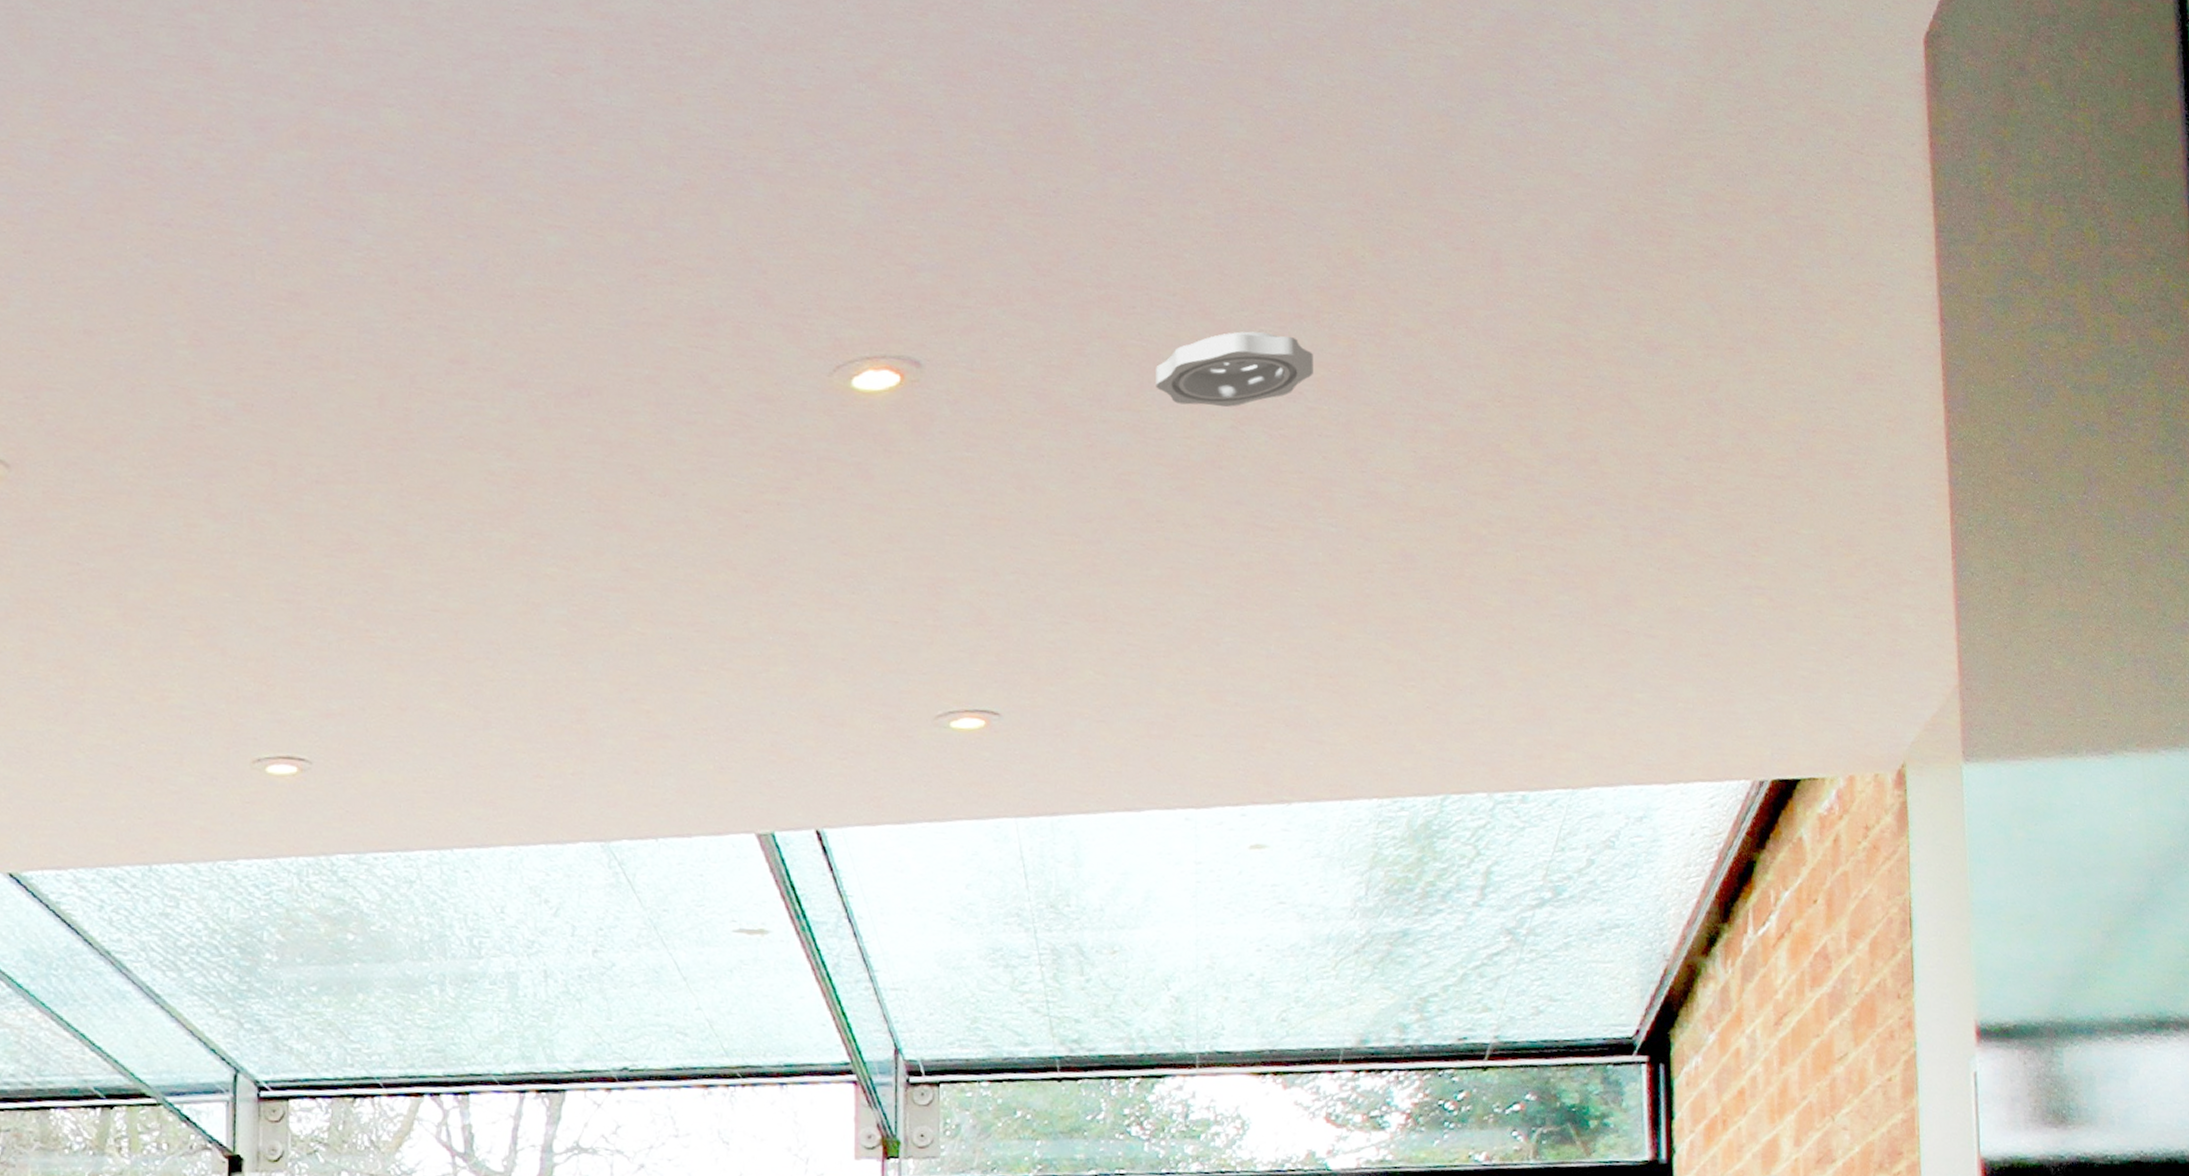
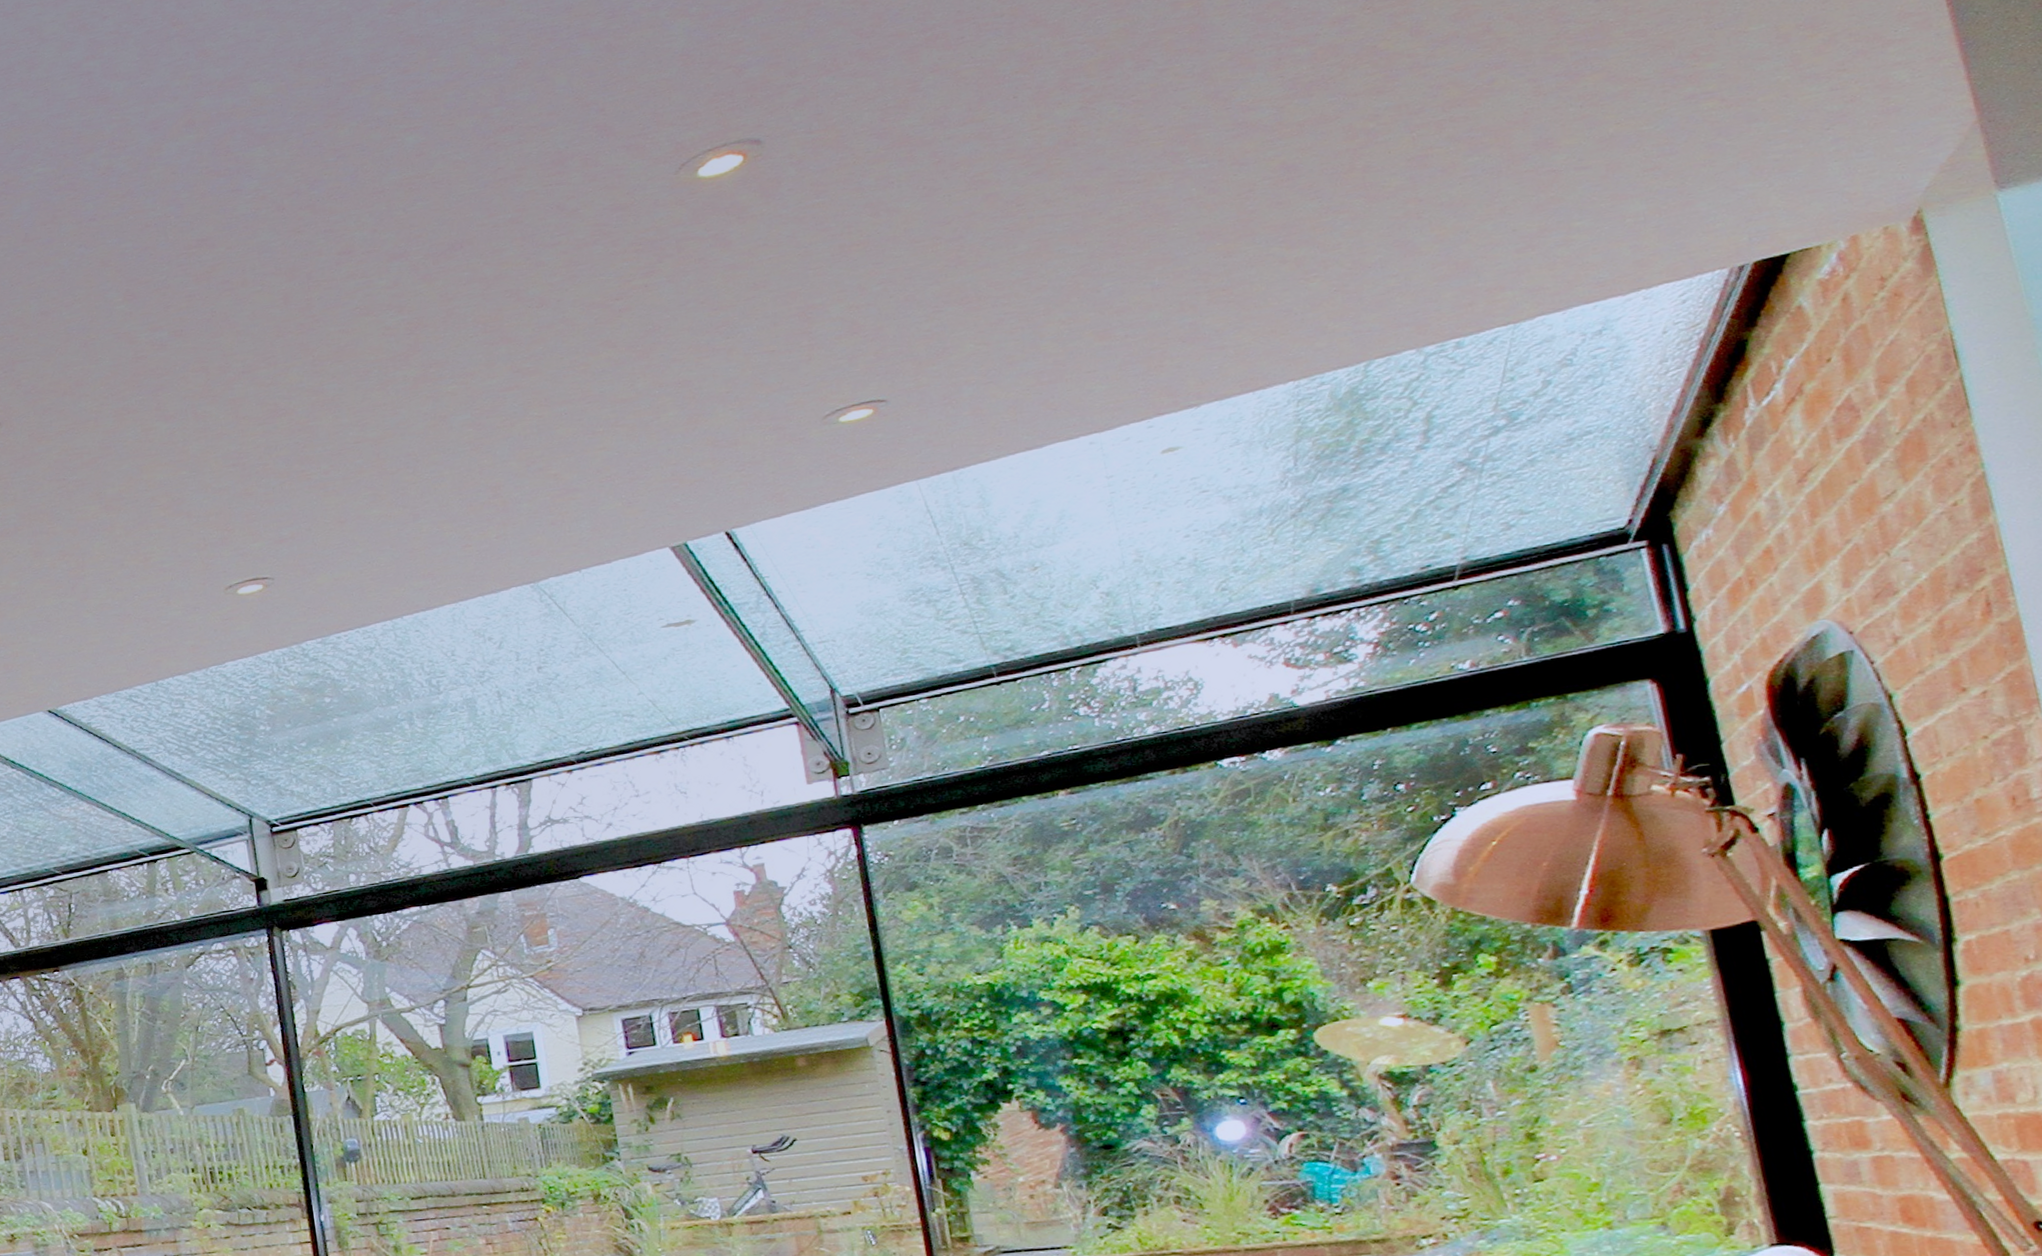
smoke detector: present [1156,331,1313,408] -> none [993,16,1159,104]

